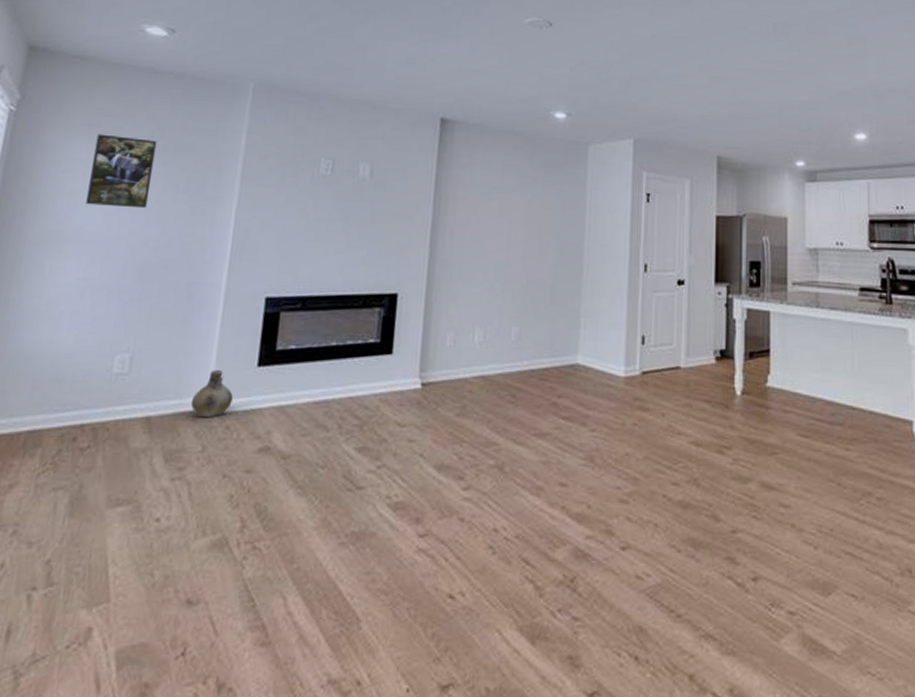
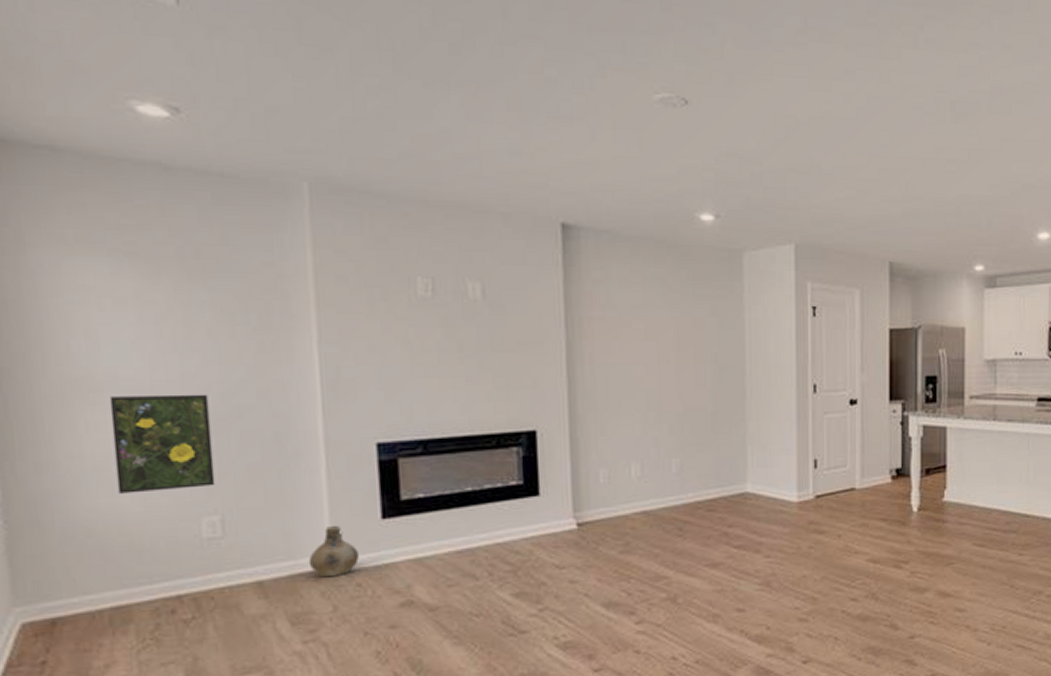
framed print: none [59,247,145,330] -> present [109,394,215,494]
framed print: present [86,134,157,209] -> none [103,252,198,346]

